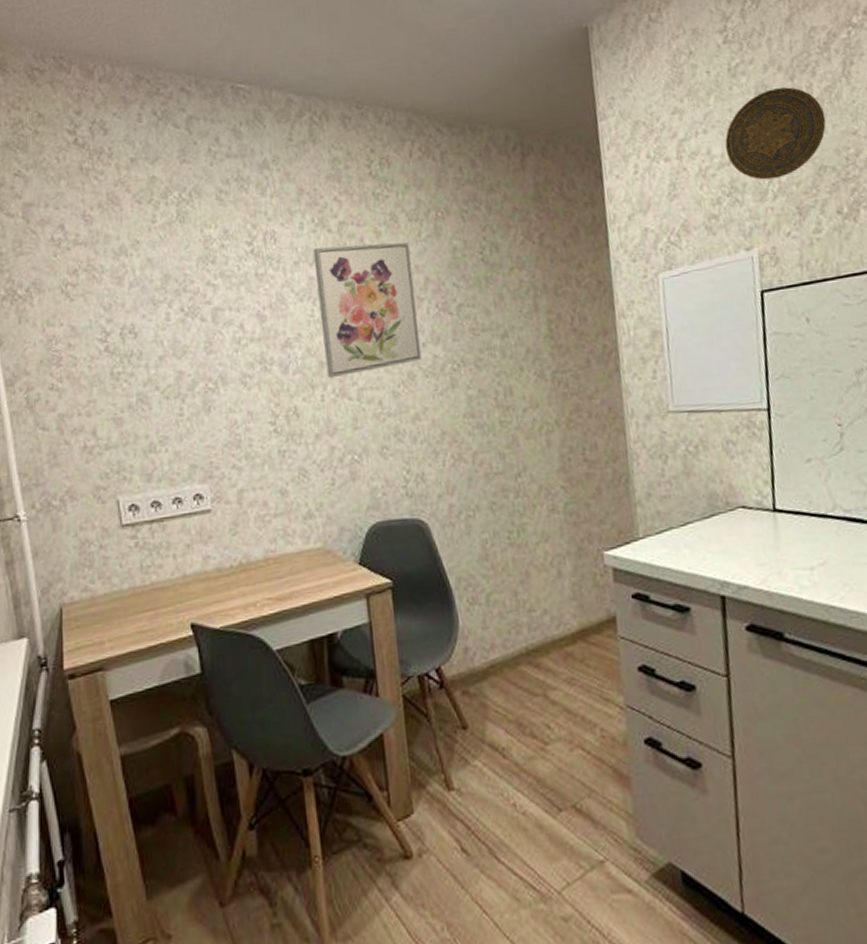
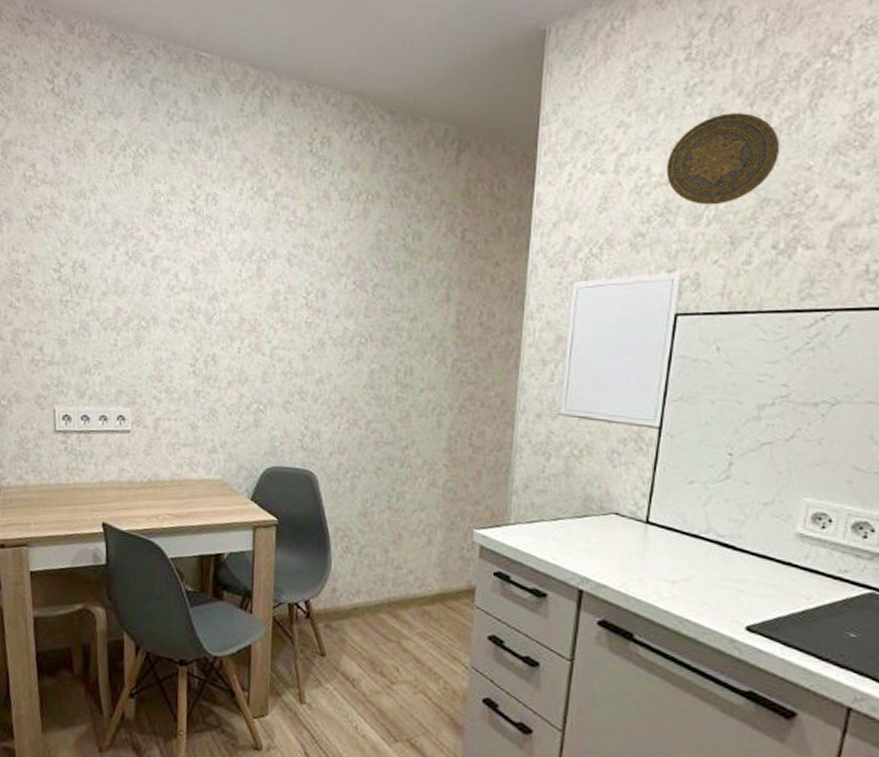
wall art: present [313,242,421,379] -> none [246,213,338,334]

